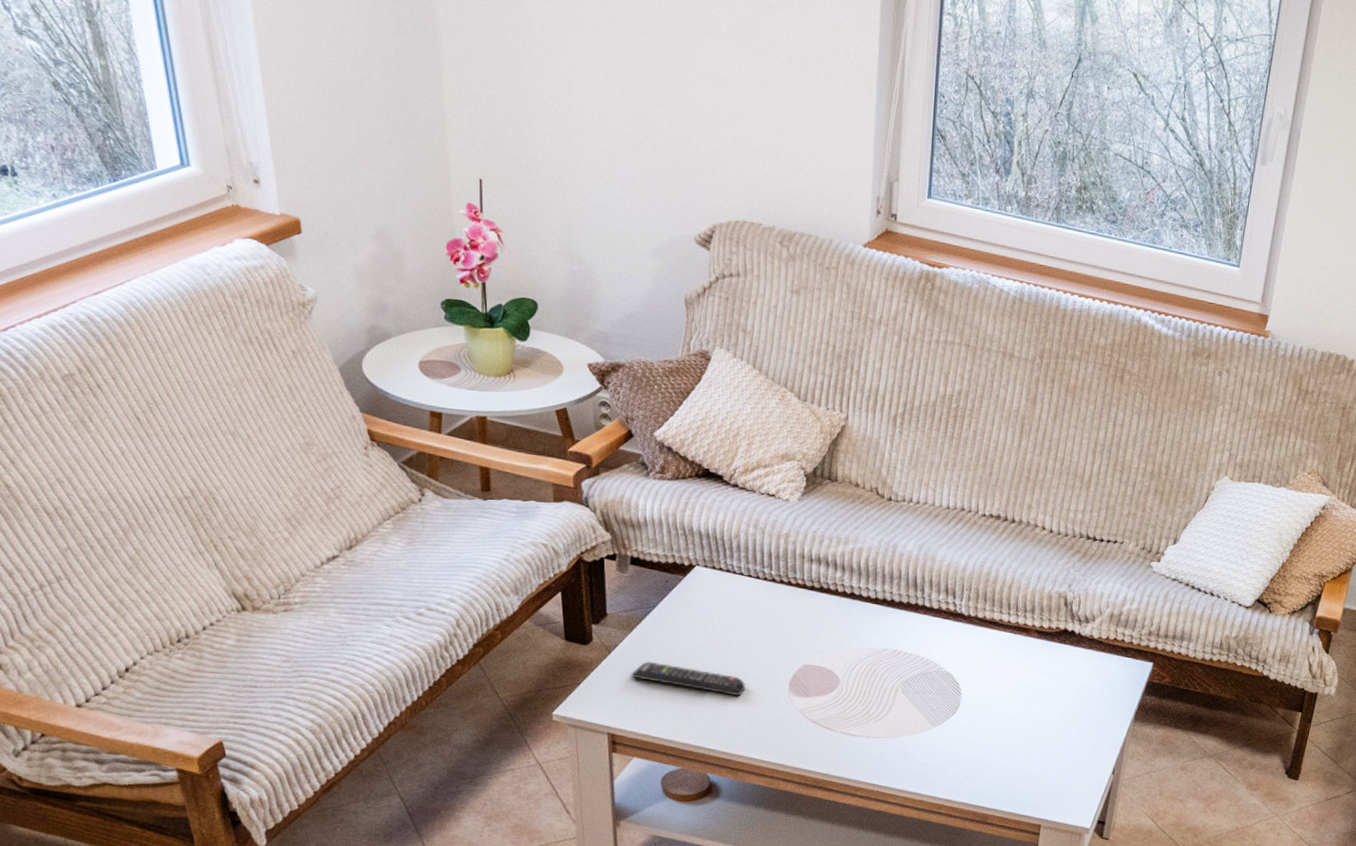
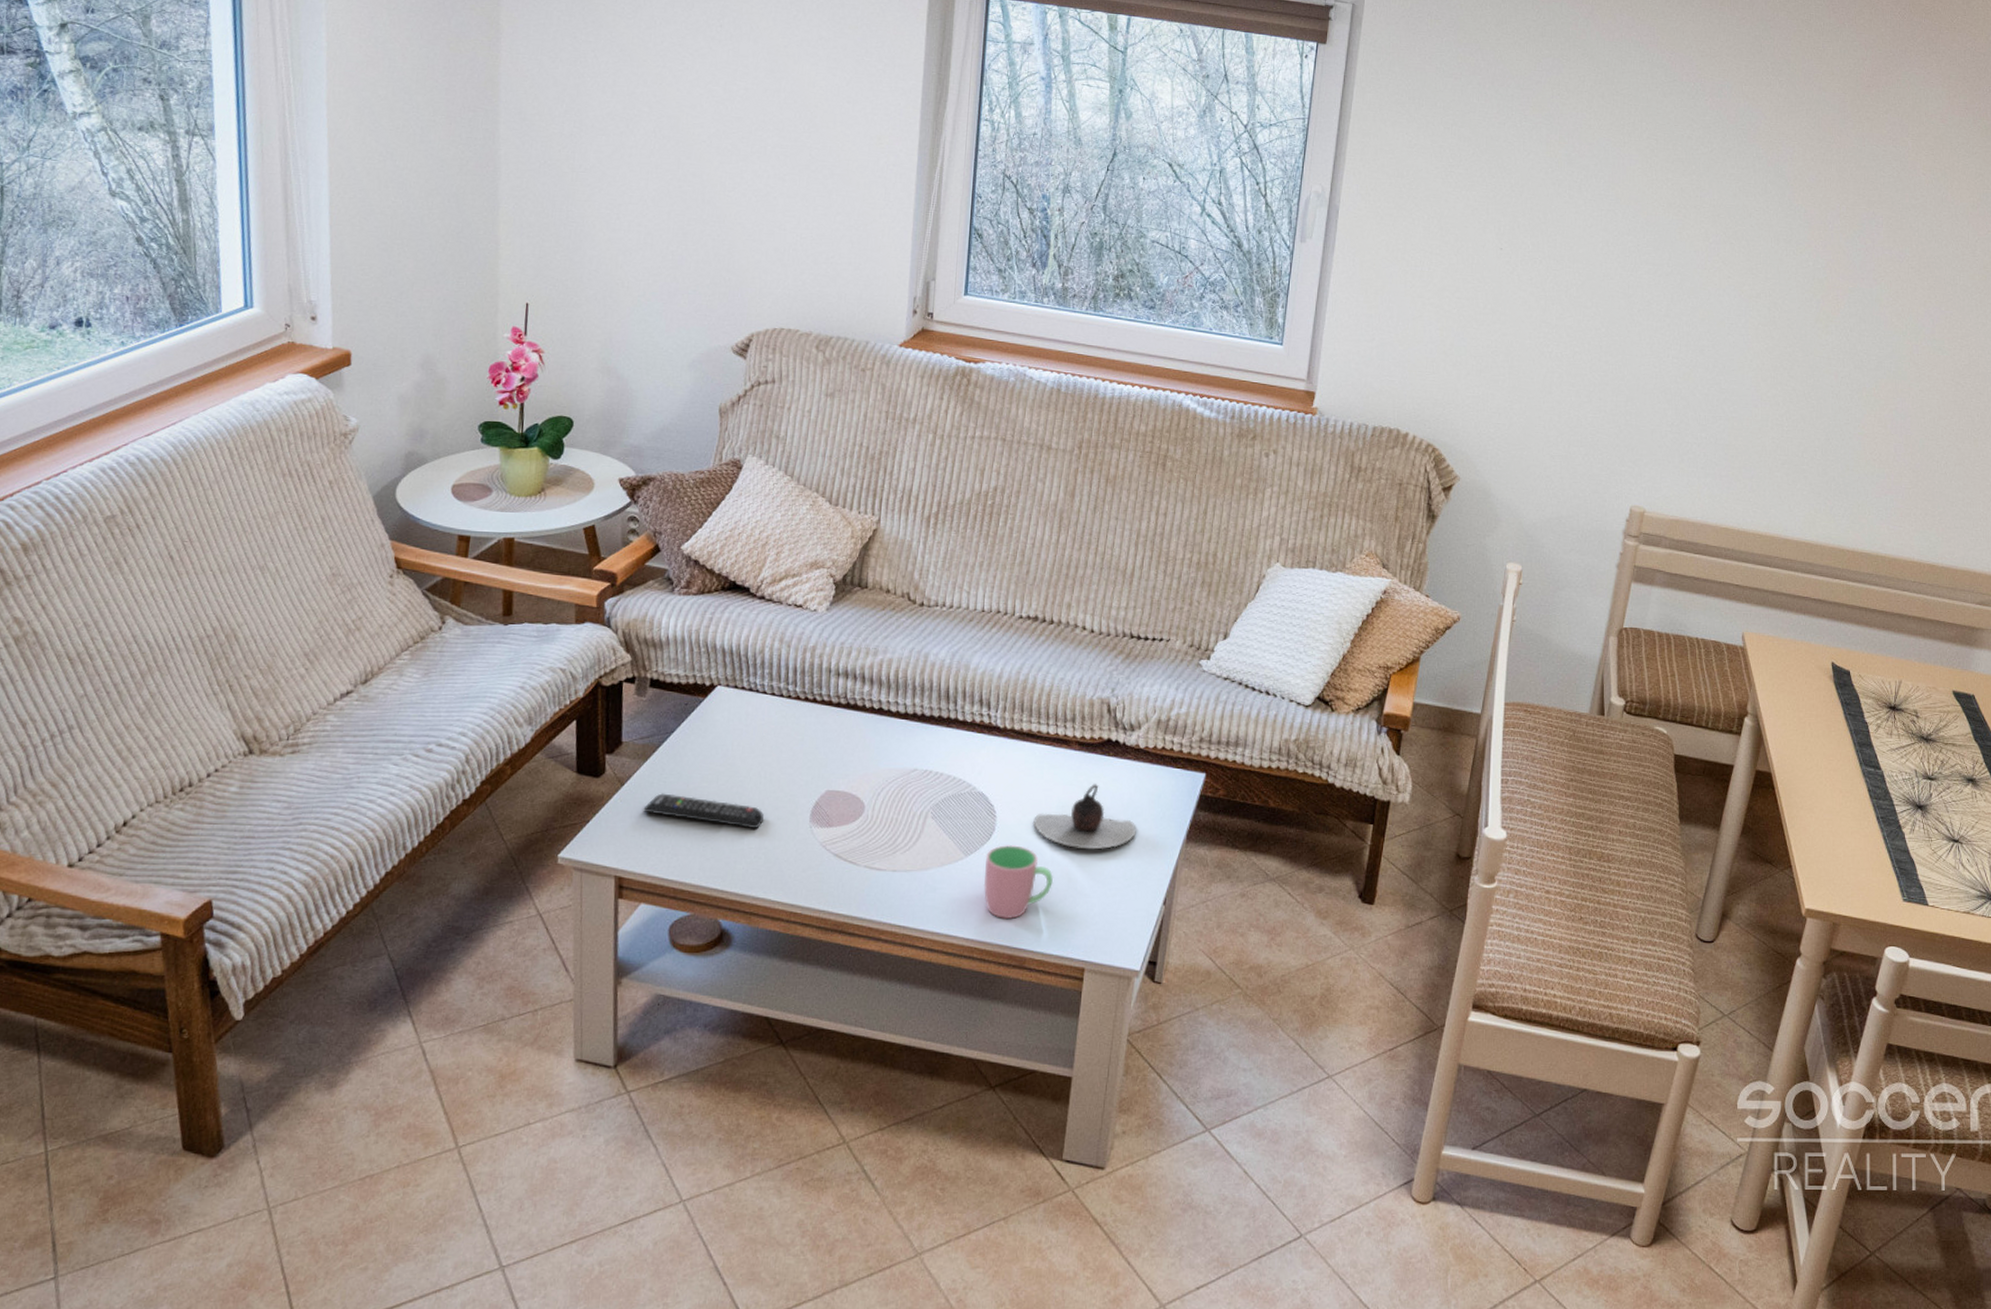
cup: none [950,718,1014,782] -> present [983,845,1054,920]
teapot: none [995,668,1090,725] -> present [1033,784,1138,850]

